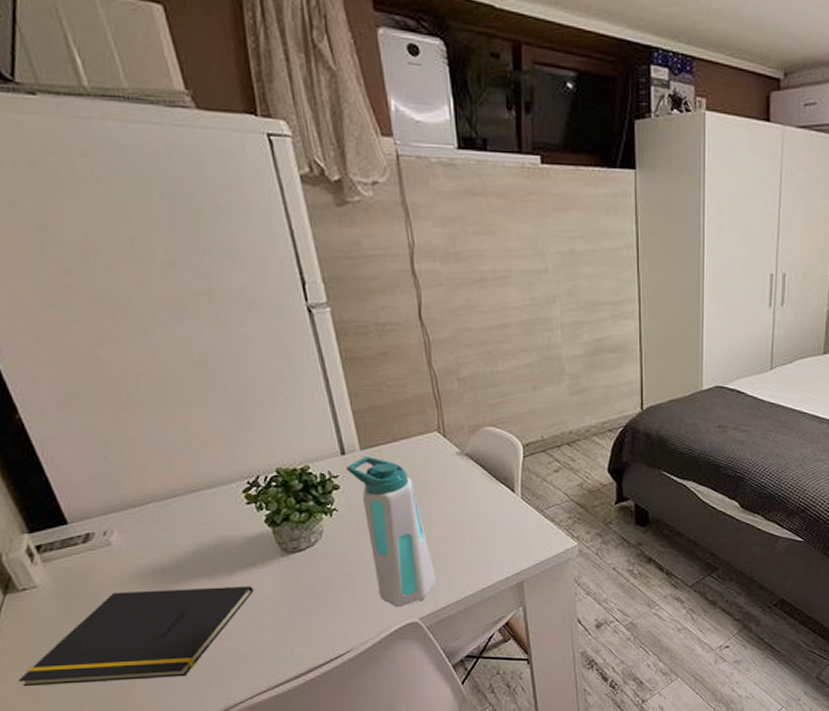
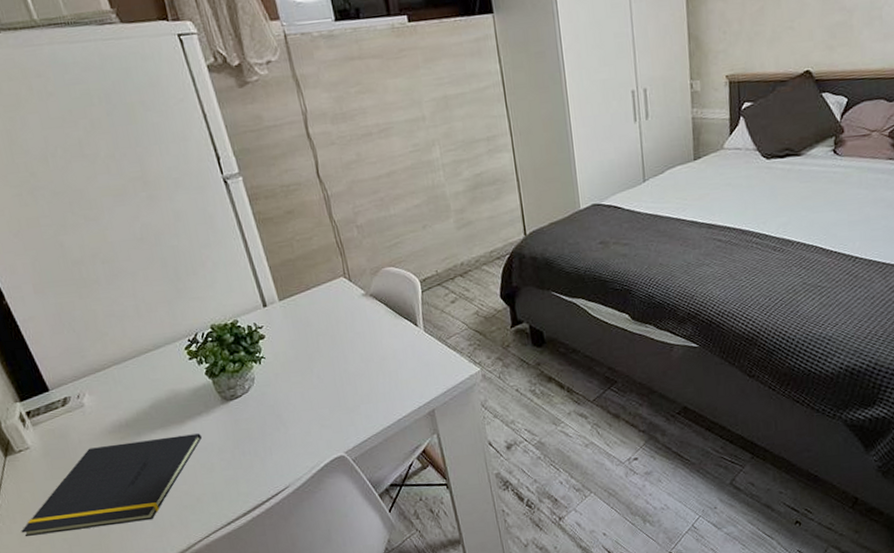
water bottle: present [346,456,436,608] -> none [269,305,357,444]

